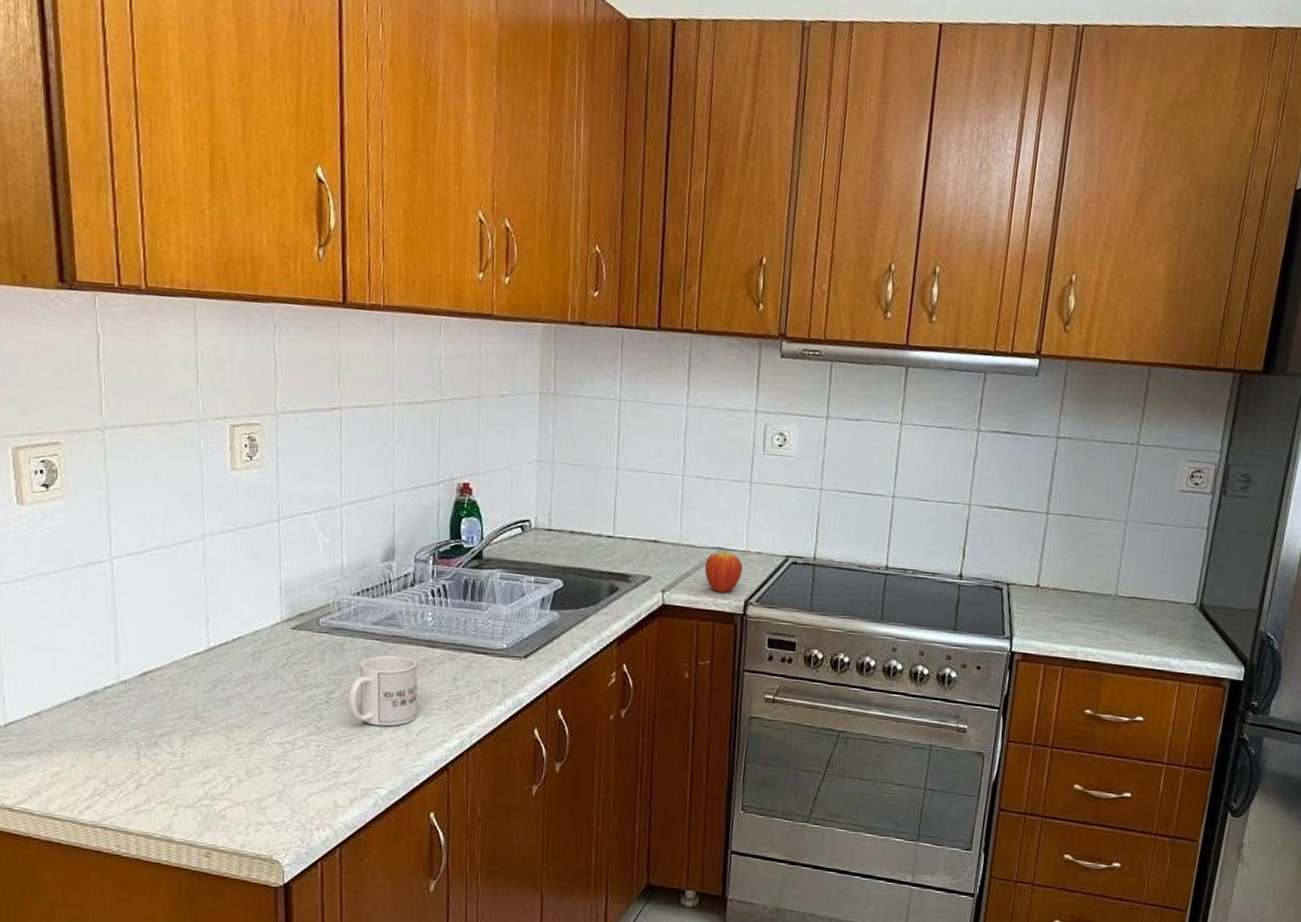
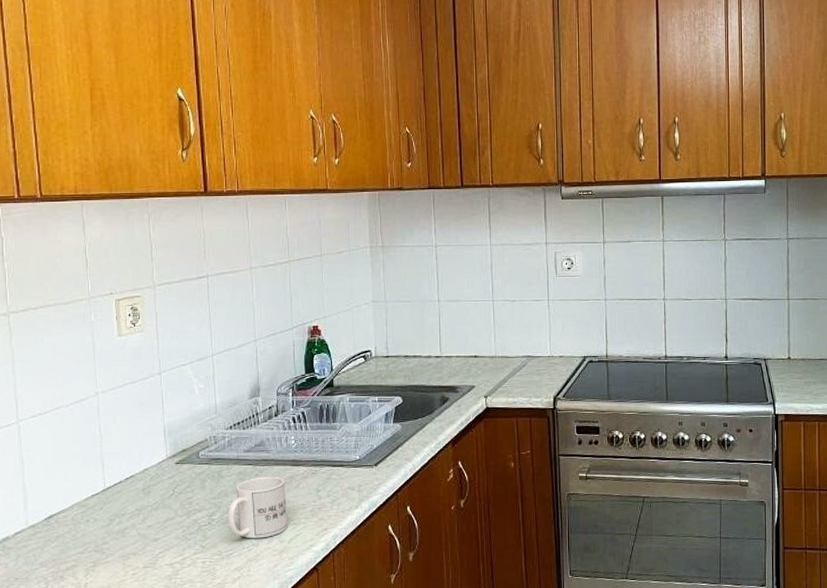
fruit: present [704,549,743,593] -> none [517,356,549,392]

